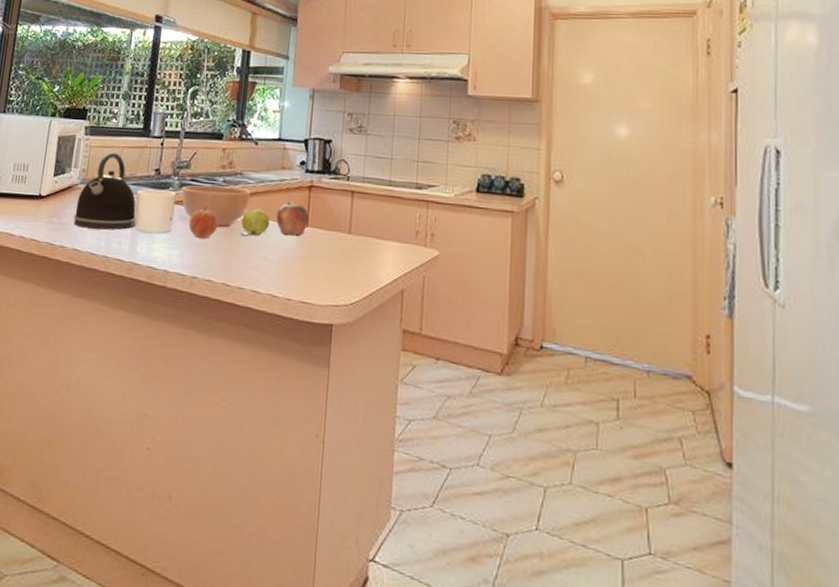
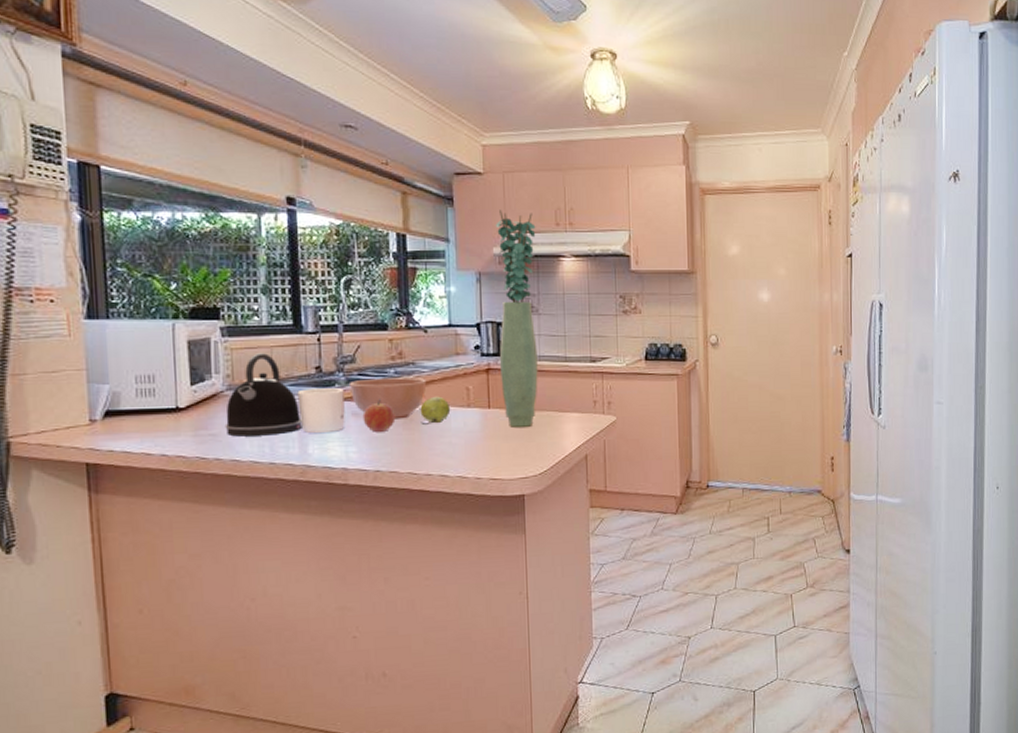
fruit: present [276,202,309,238] -> none [456,386,490,420]
vase: none [321,30,373,252] -> present [495,209,538,429]

